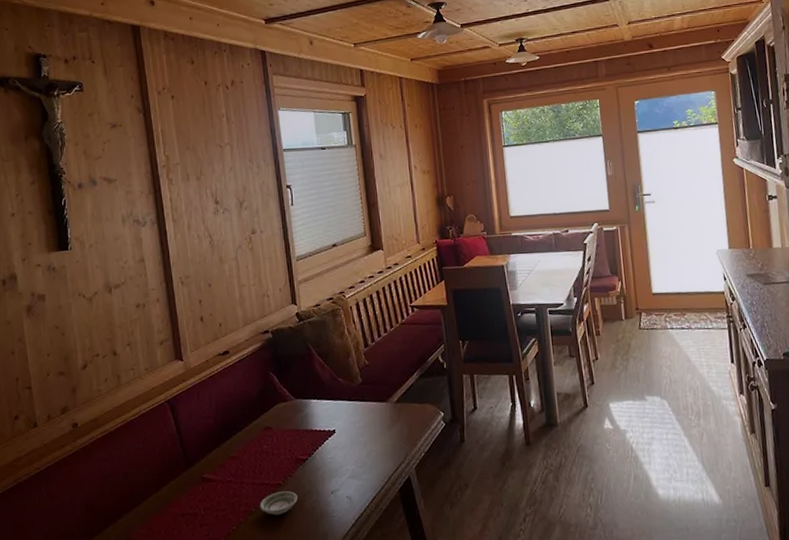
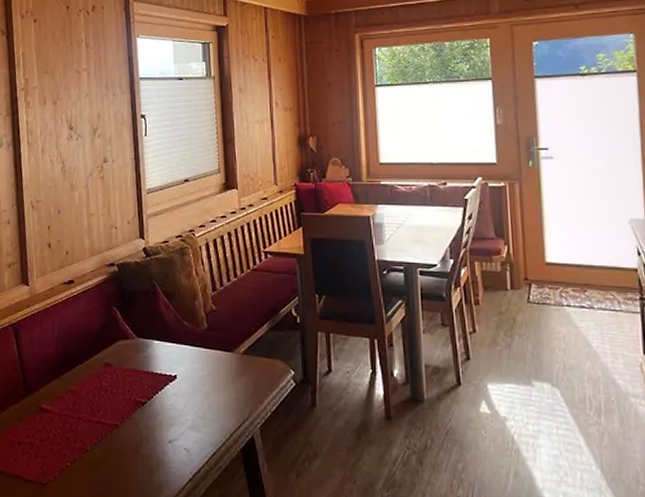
saucer: present [260,491,298,516] -> none [95,433,134,458]

